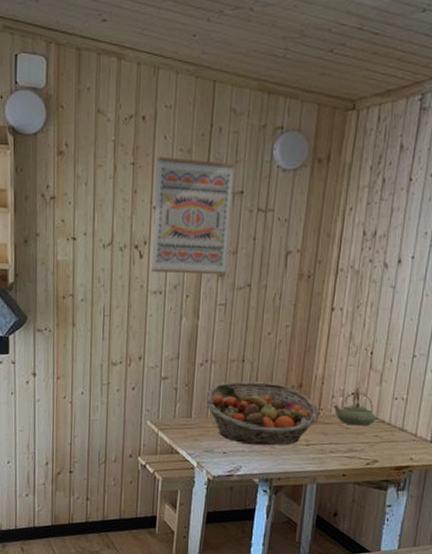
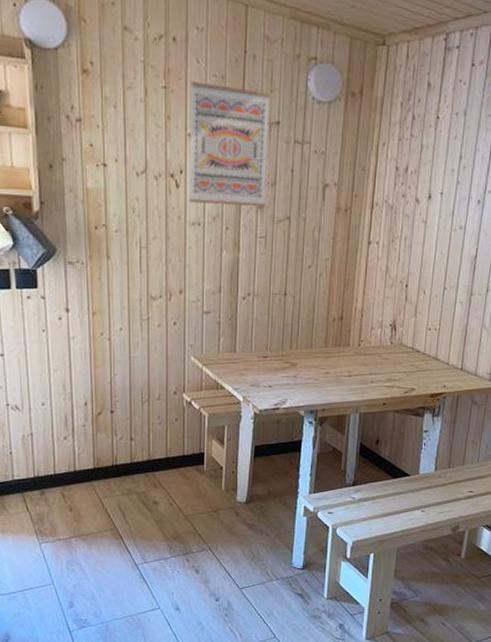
fruit basket: present [205,381,320,445] -> none [249,315,360,378]
teapot: present [333,392,377,426] -> none [373,323,413,356]

